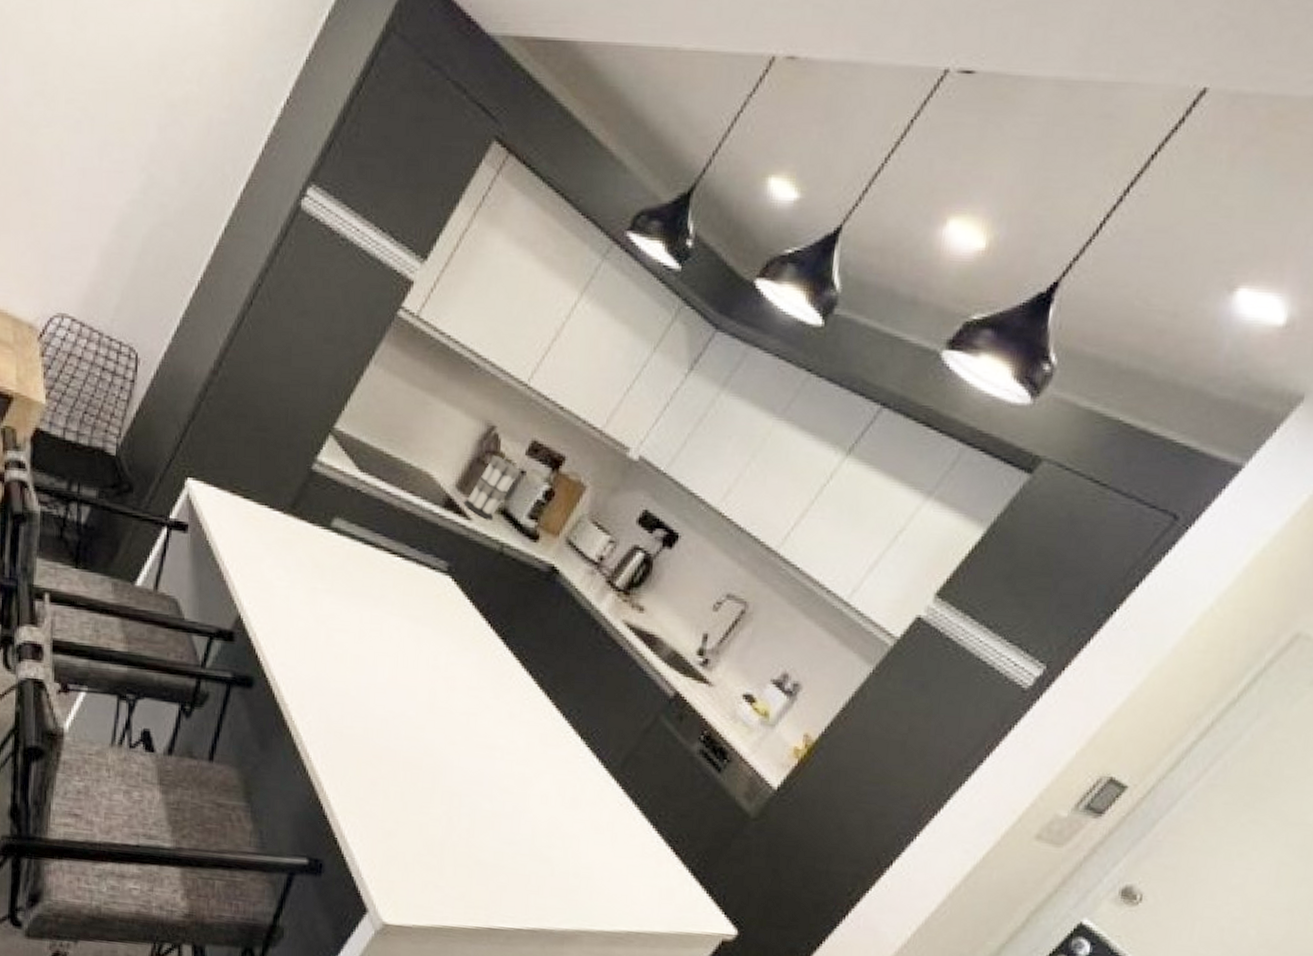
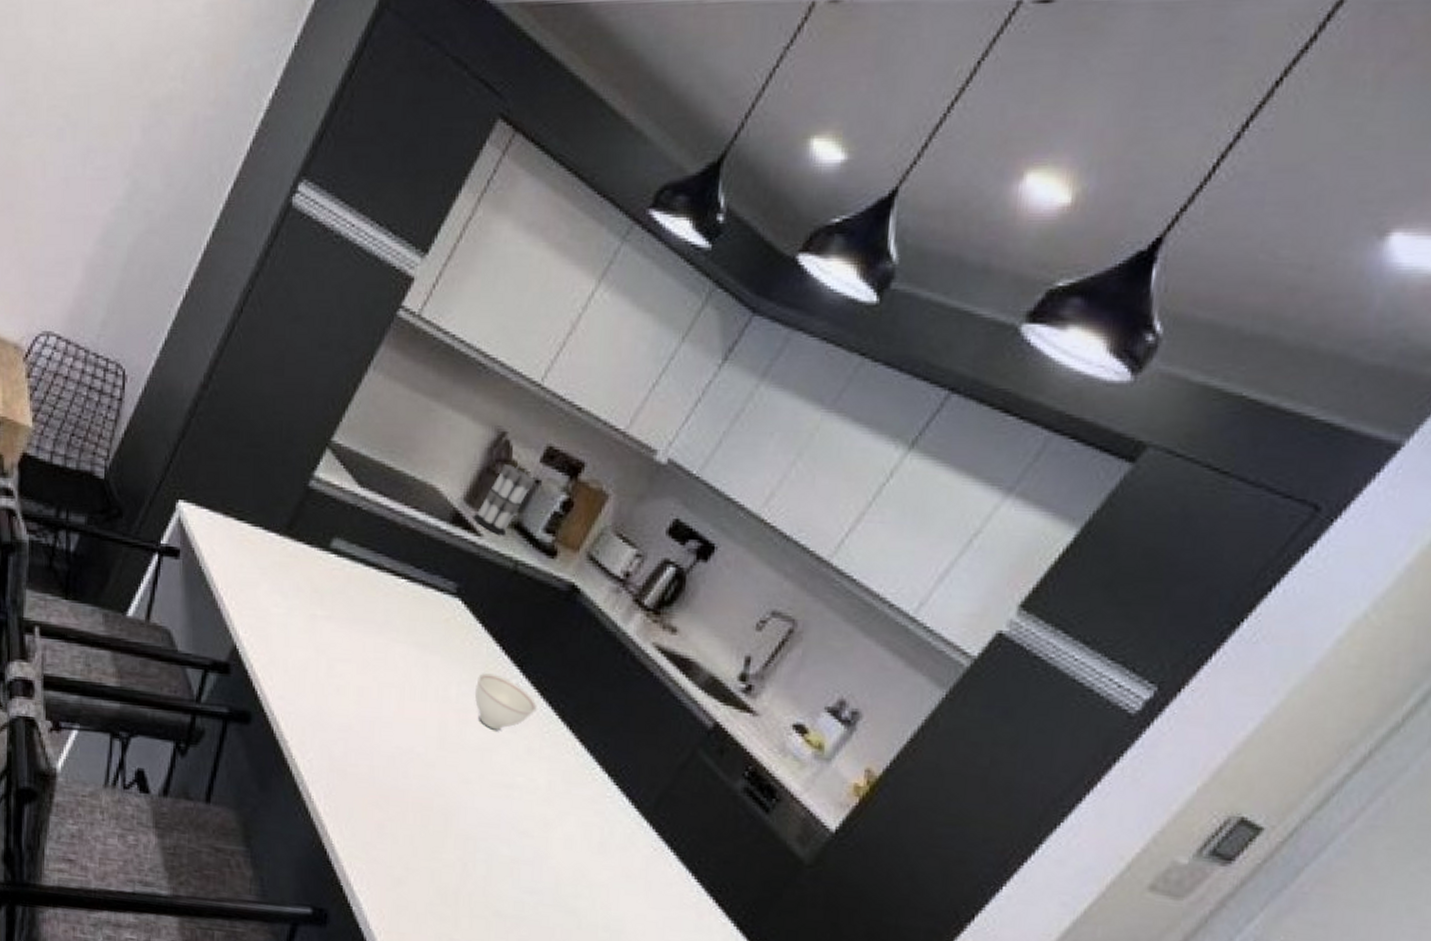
bowl: none [463,645,518,697] -> present [475,673,537,730]

